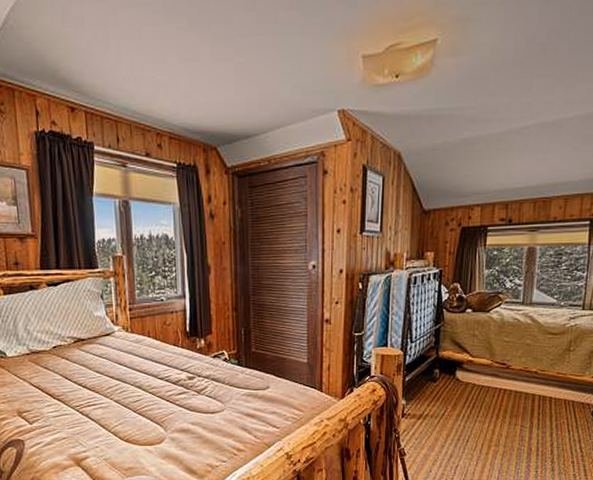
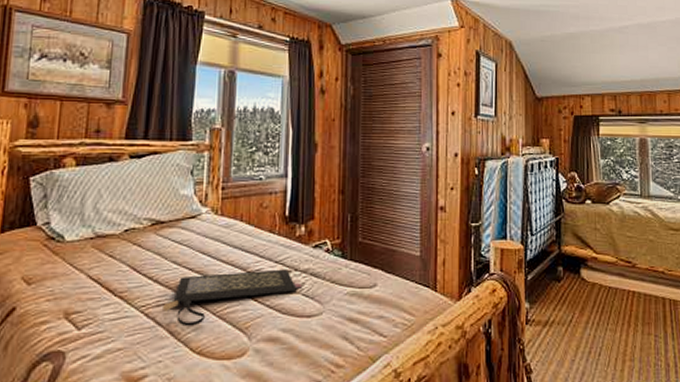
clutch bag: none [93,376,206,421] -> present [163,269,303,327]

